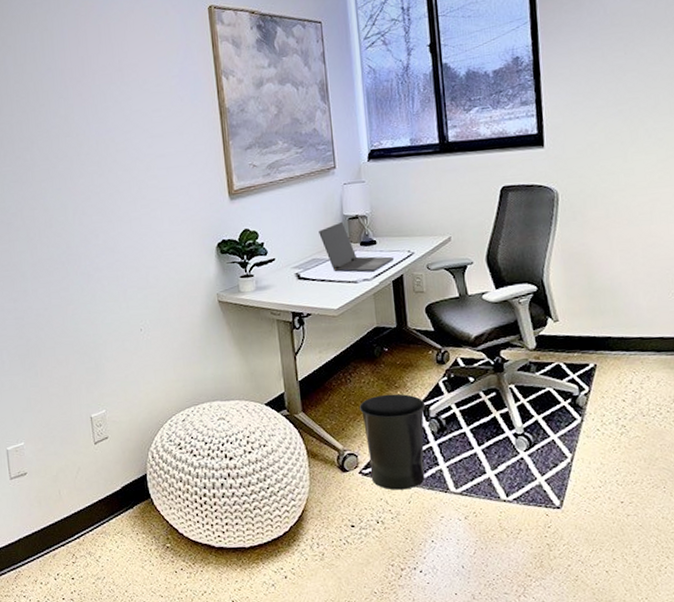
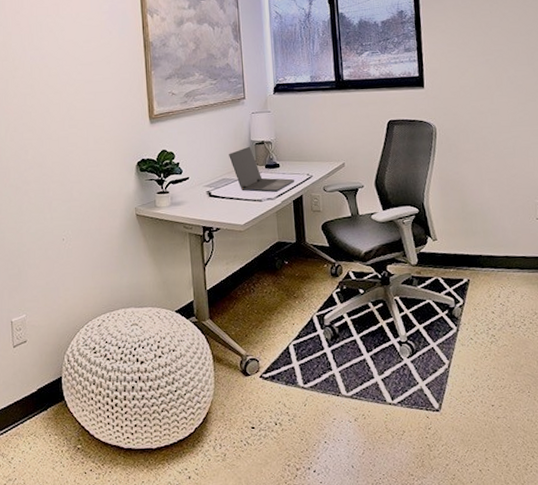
waste bin: present [360,393,426,490] -> none [262,303,321,394]

